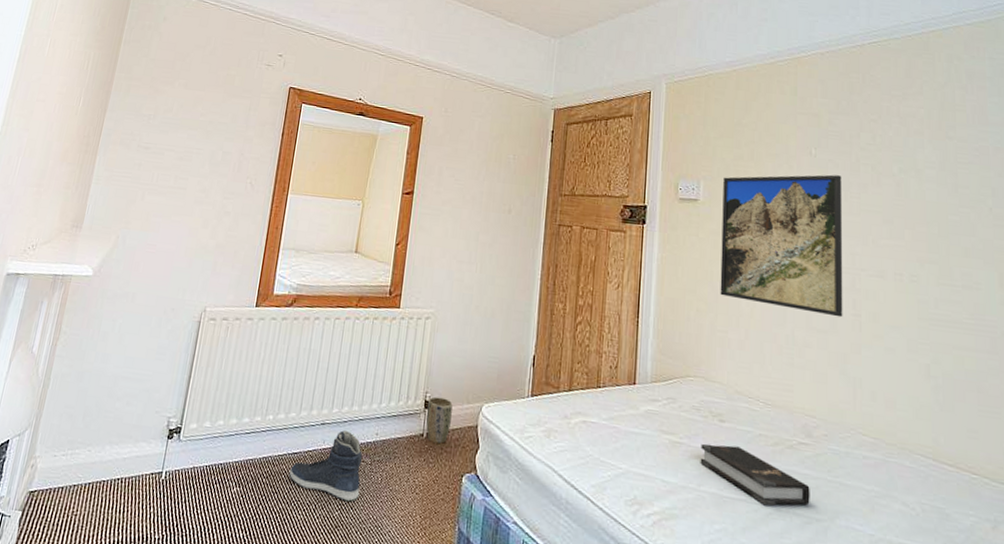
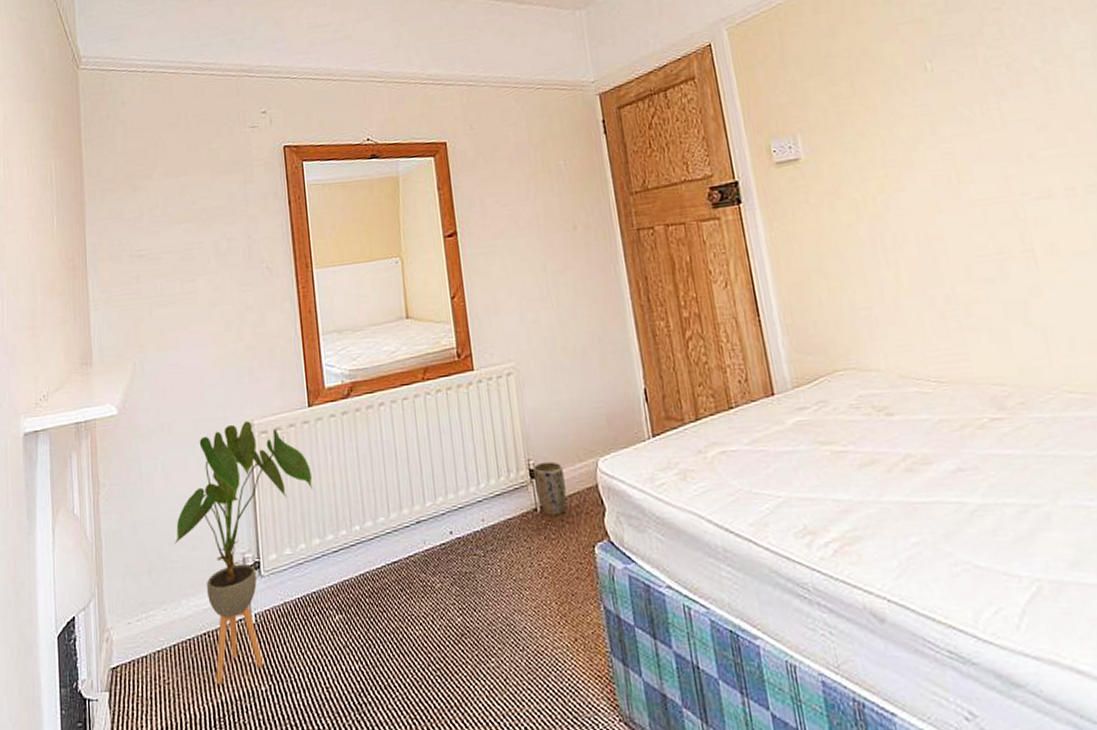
house plant: none [112,306,245,526] -> present [174,421,313,685]
sneaker: present [289,430,362,502] -> none [394,524,481,604]
hardback book: present [700,443,810,506] -> none [870,440,1021,503]
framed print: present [720,174,843,318] -> none [824,86,1012,267]

